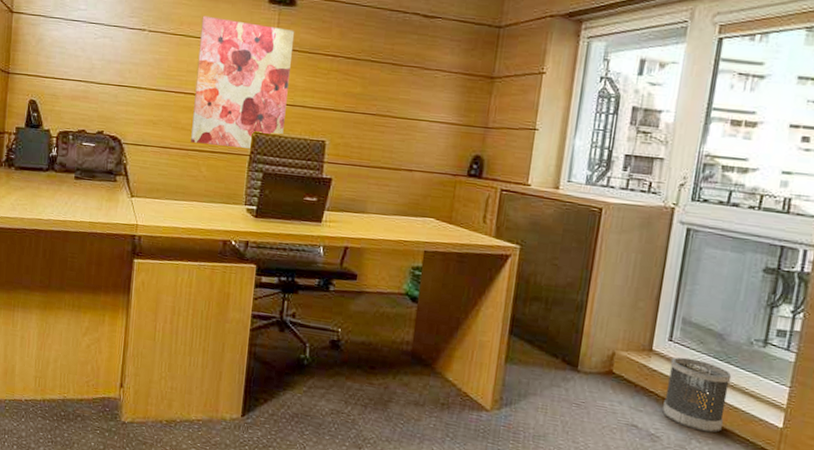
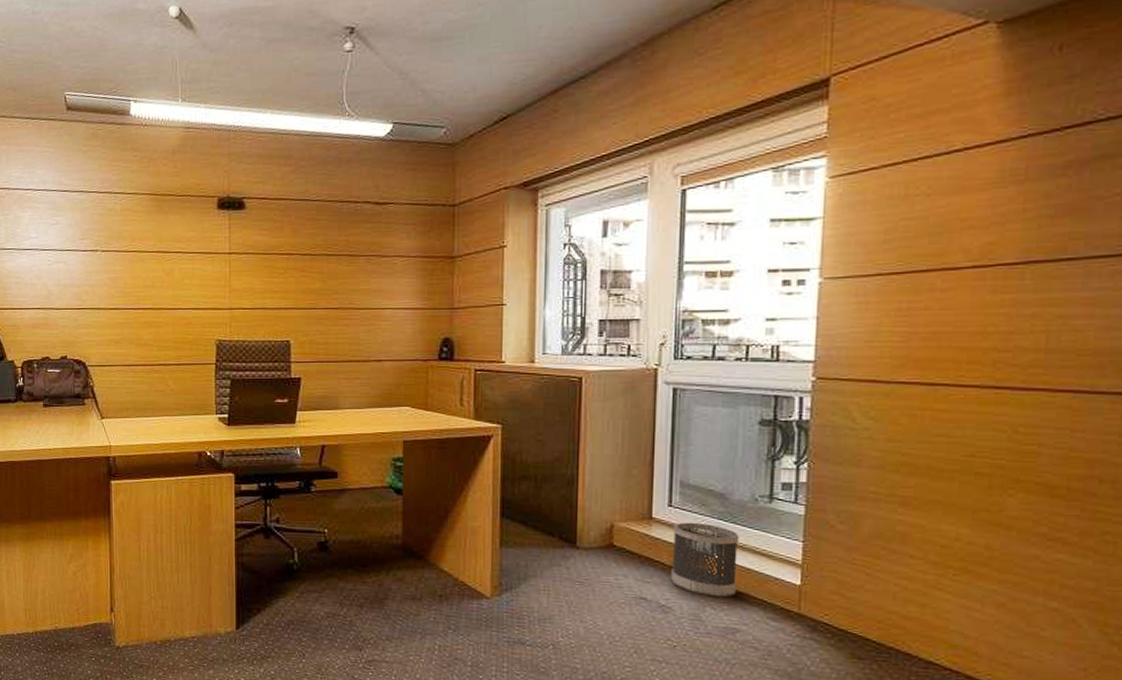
wall art: present [191,15,295,149] -> none [153,229,247,357]

